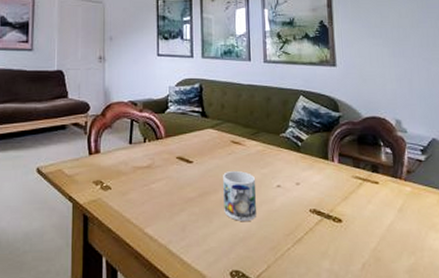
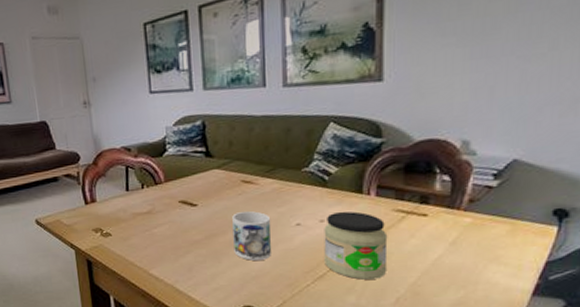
jar: none [300,175,353,244] -> present [324,211,388,280]

